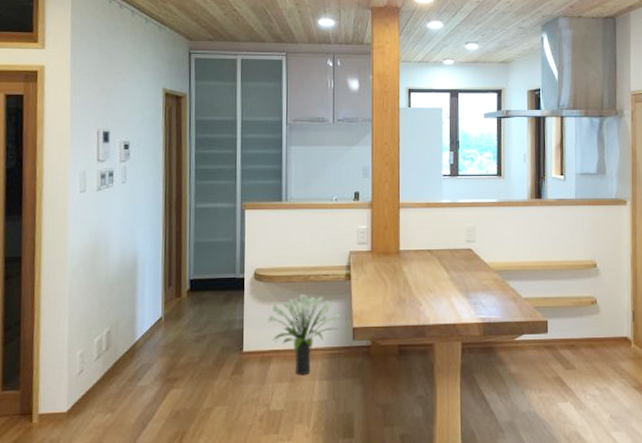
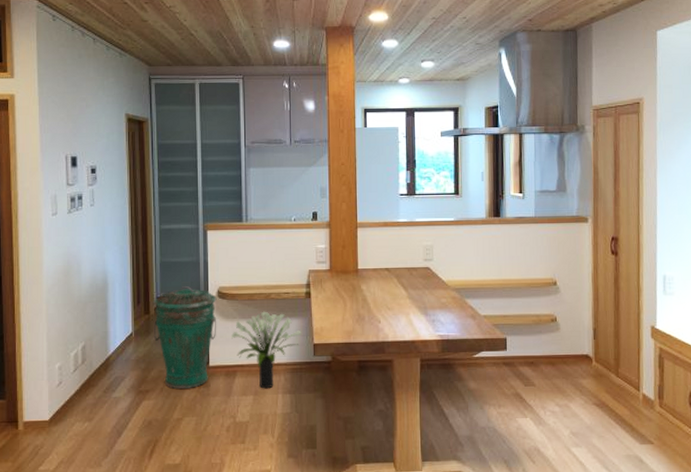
trash can: none [185,268,253,376] -> present [153,286,217,389]

